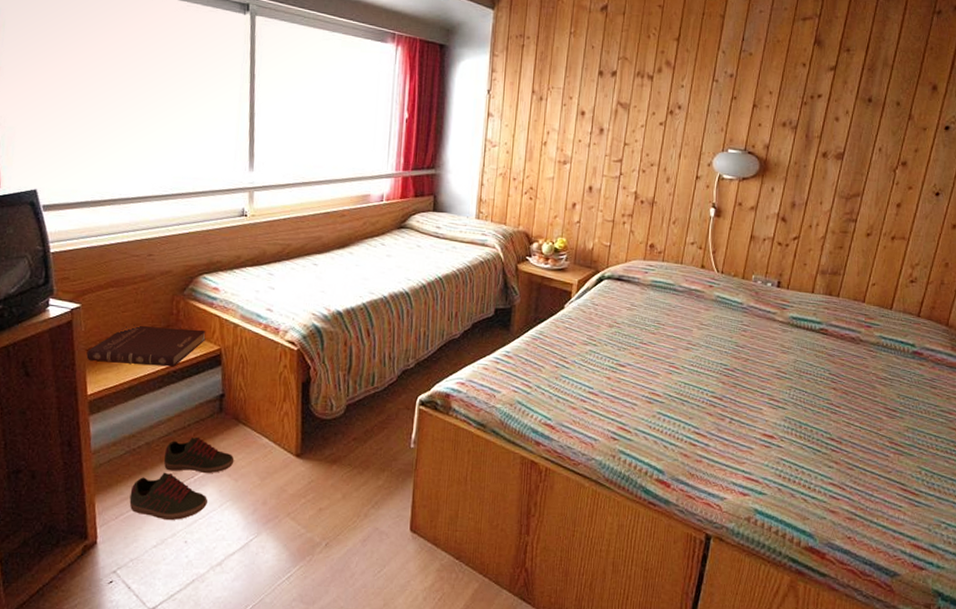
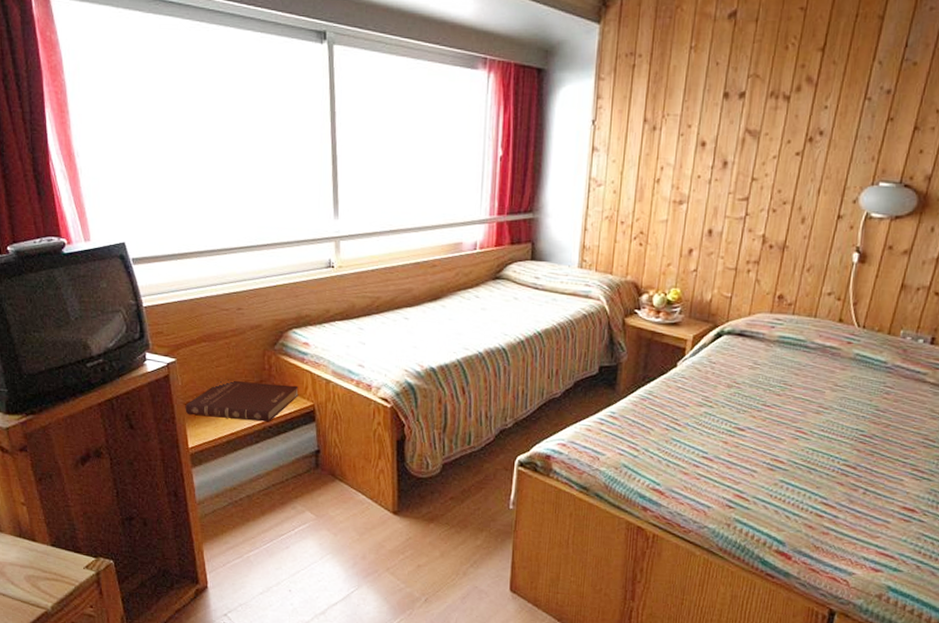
shoe: present [129,437,235,520] -> none [235,491,333,570]

